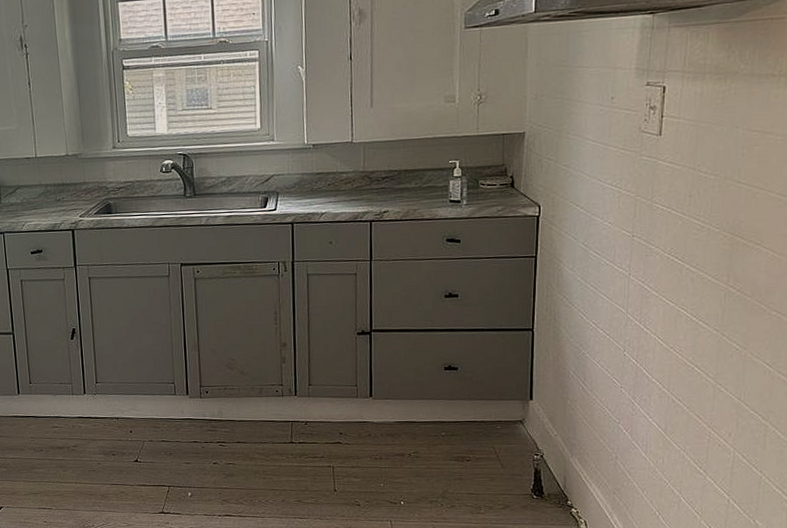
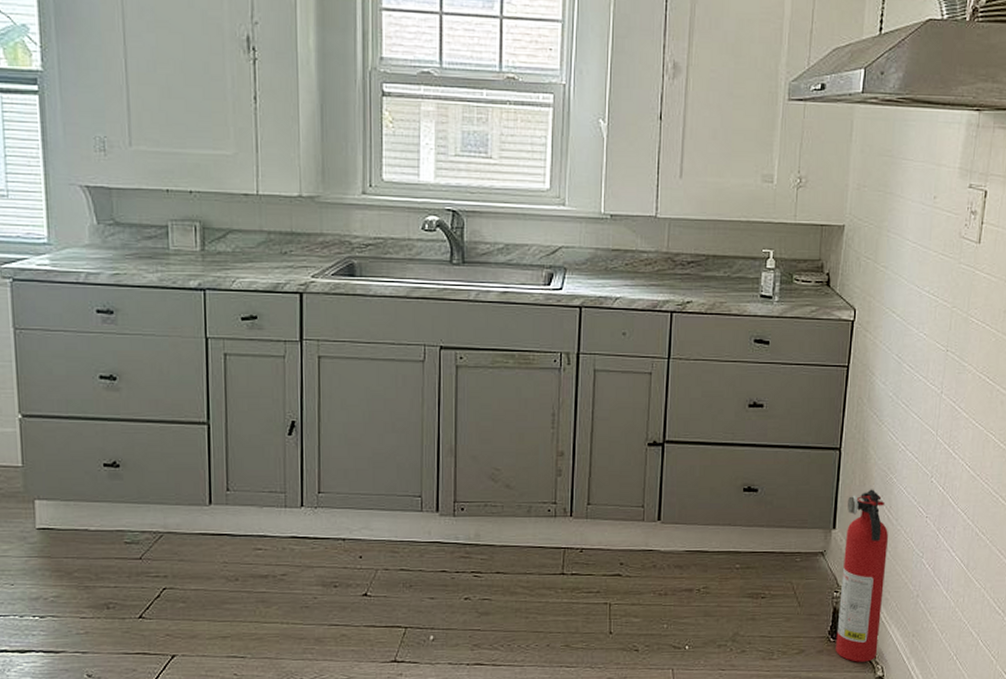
fire extinguisher: none [539,364,585,516] -> present [836,489,889,662]

